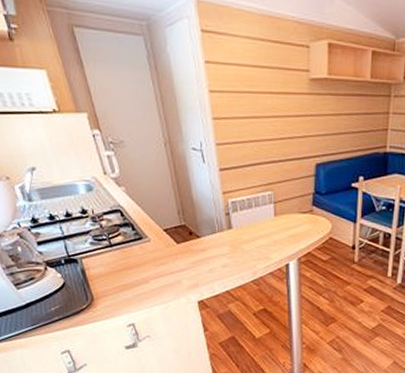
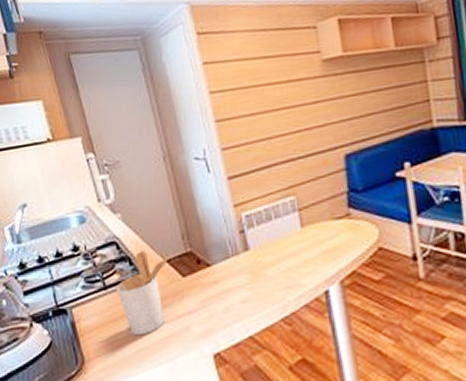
utensil holder: none [120,220,168,284] -> present [116,251,171,336]

